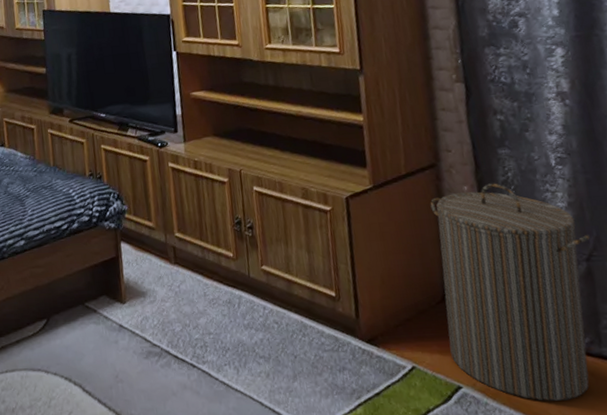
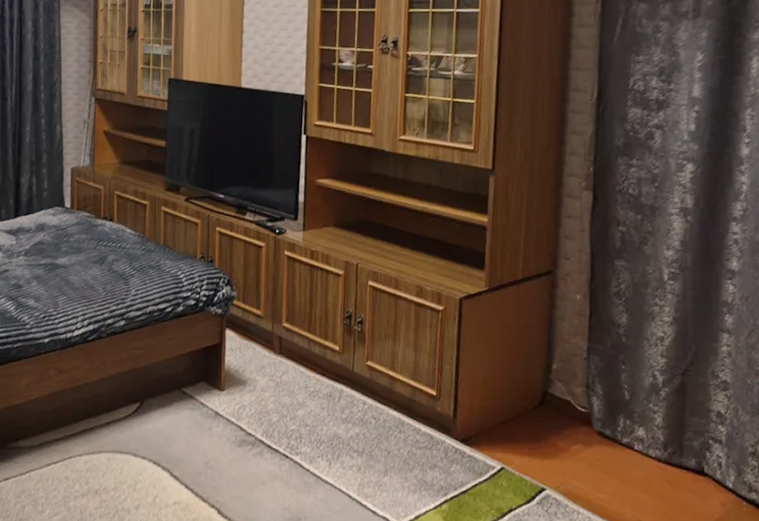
laundry hamper: present [430,183,590,401] -> none [540,294,689,506]

